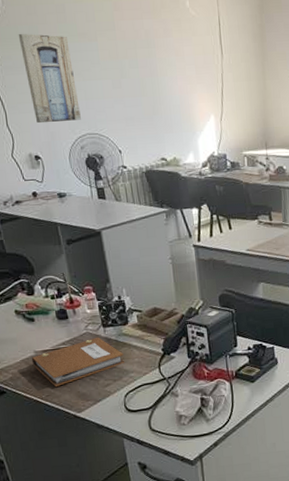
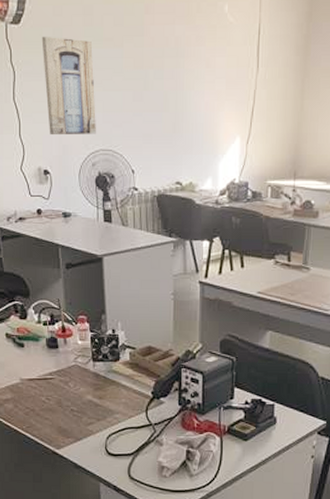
notebook: present [31,337,124,387] -> none [16,371,110,419]

